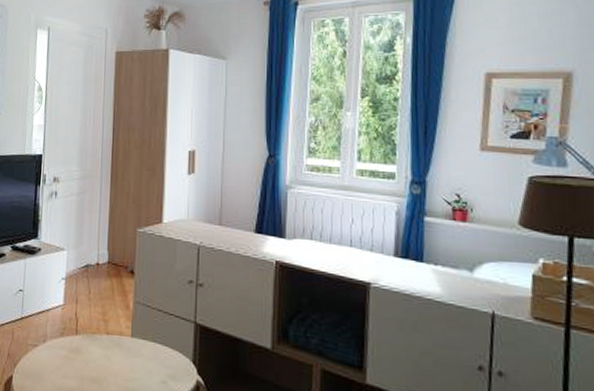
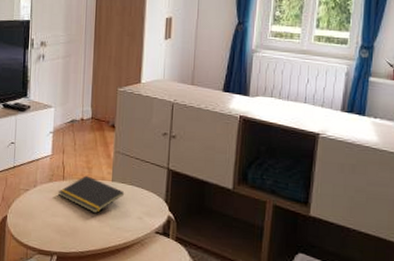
notepad: none [71,329,146,376] -> present [58,175,125,214]

